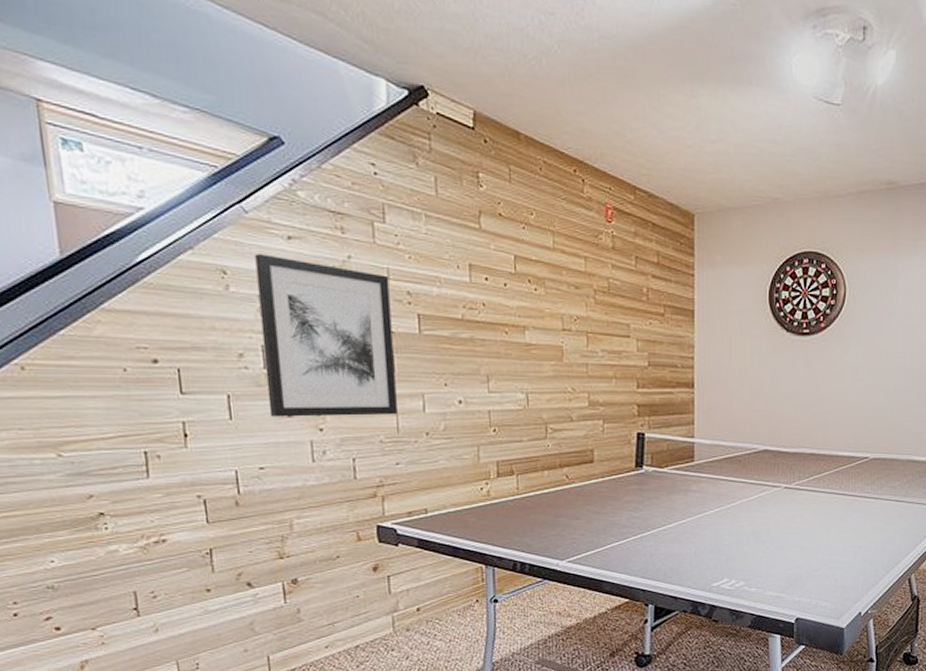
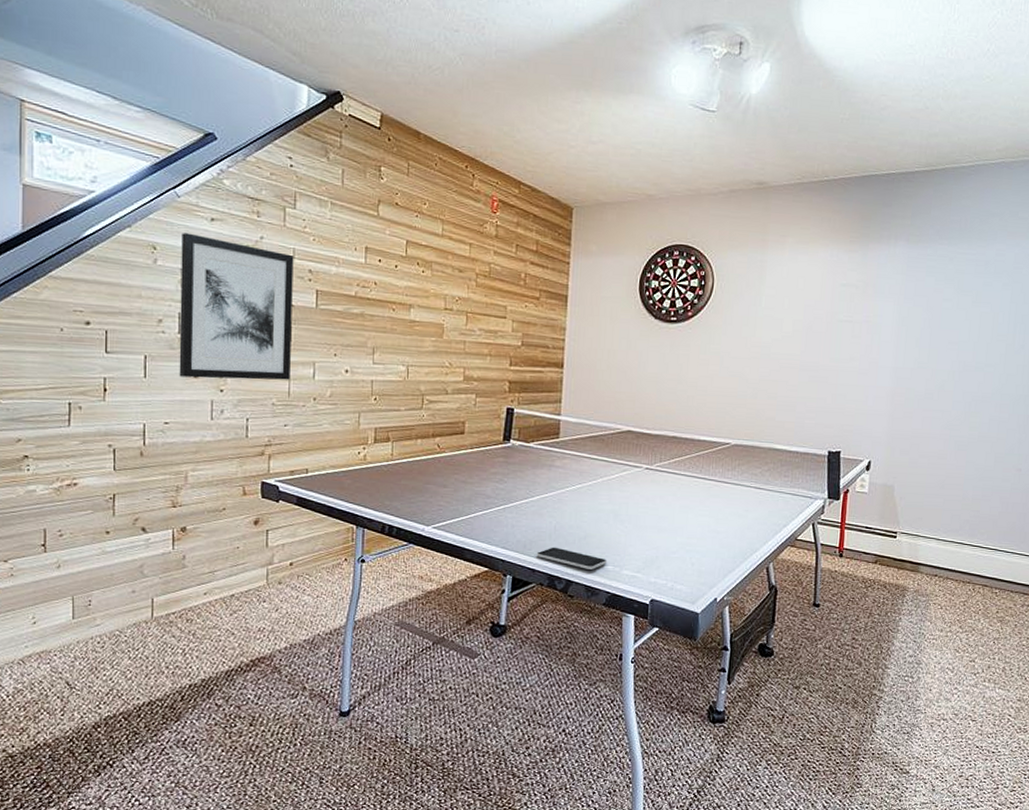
smartphone: none [678,573,751,593] -> present [536,547,608,570]

